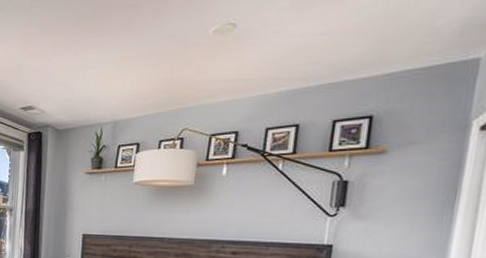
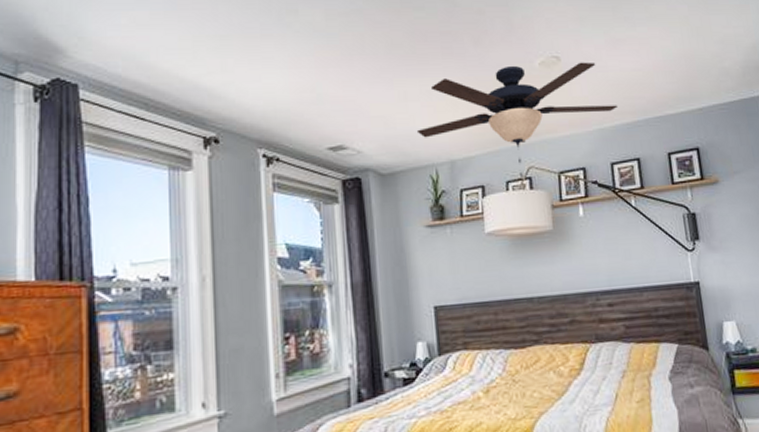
ceiling fan: none [90,27,289,138] -> present [416,62,619,177]

